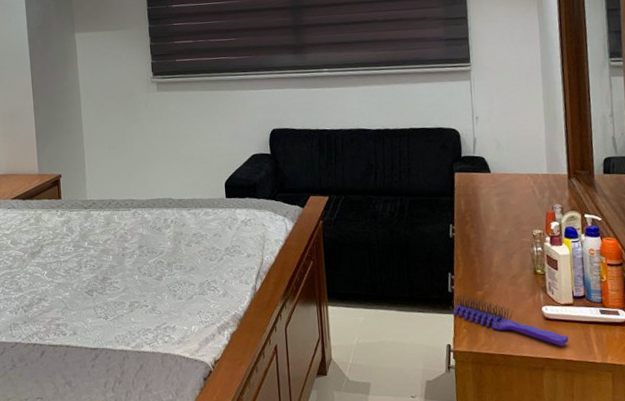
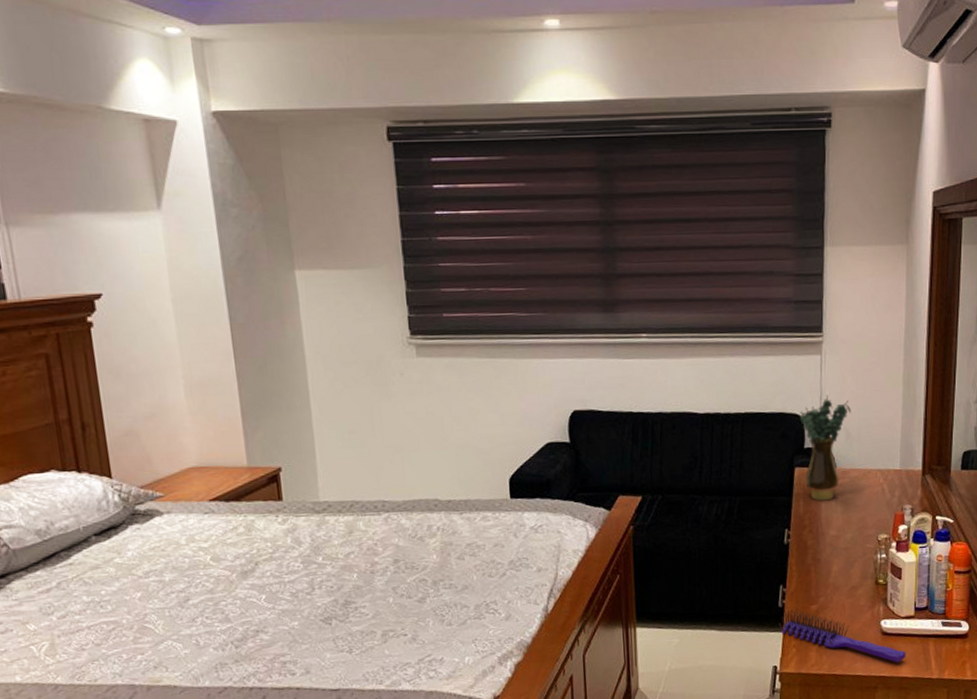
vase: none [456,113,500,201] -> present [800,395,851,501]

